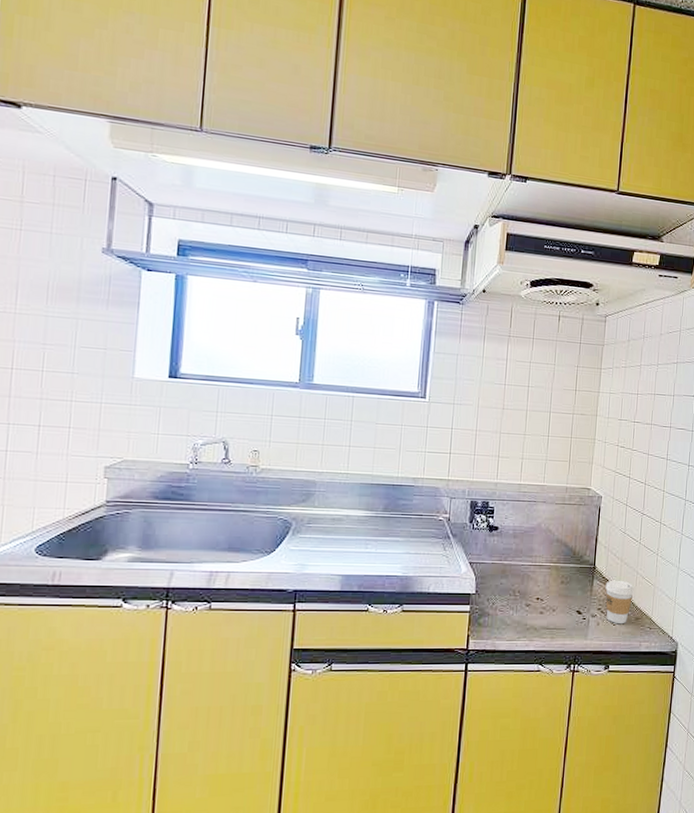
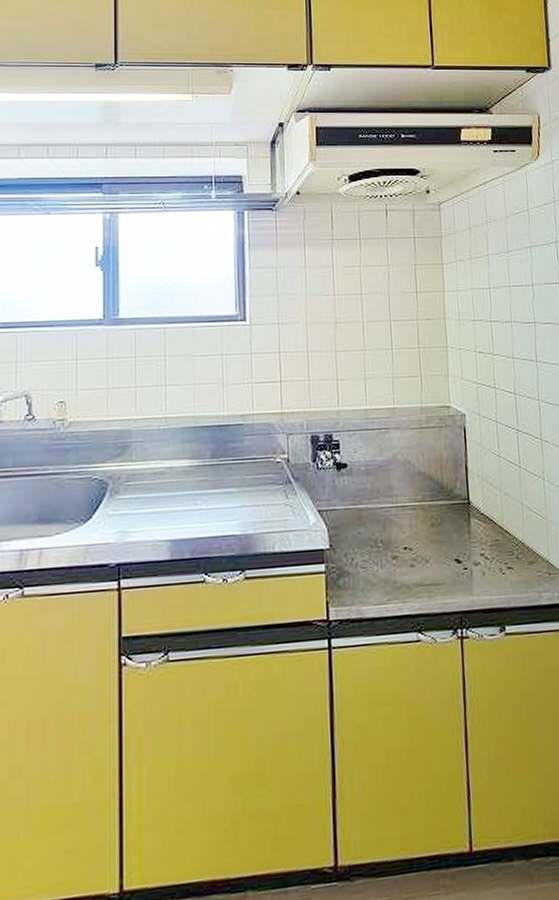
coffee cup: present [605,580,634,624] -> none [485,515,522,572]

